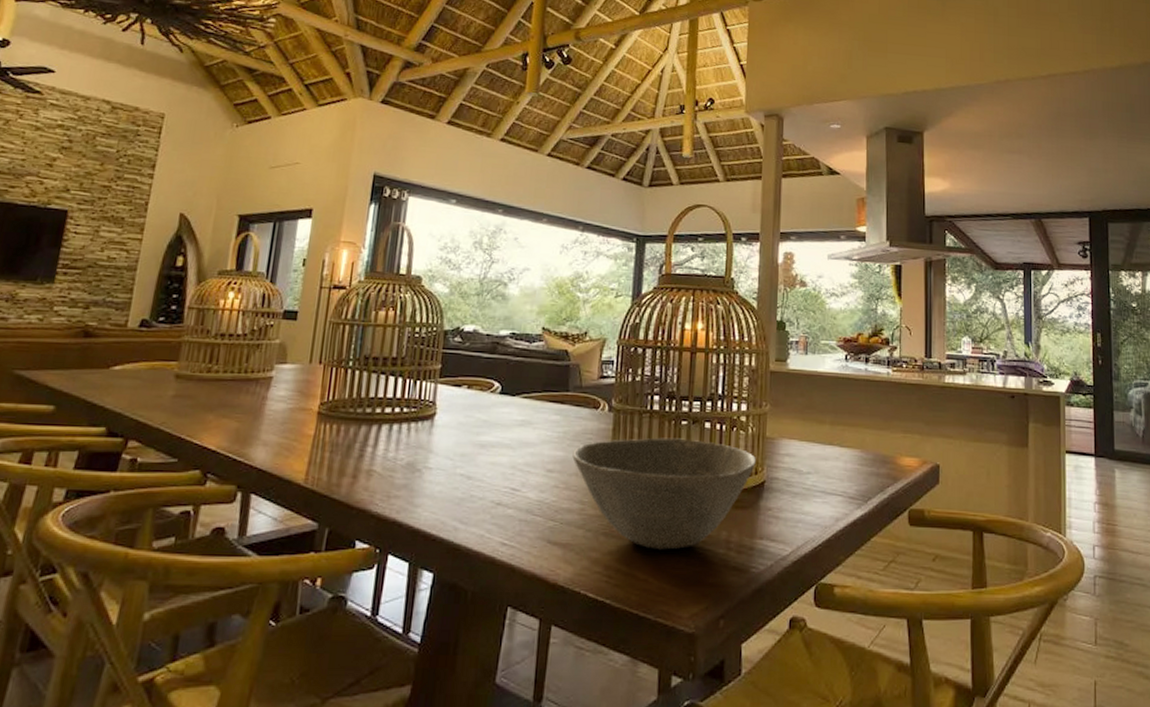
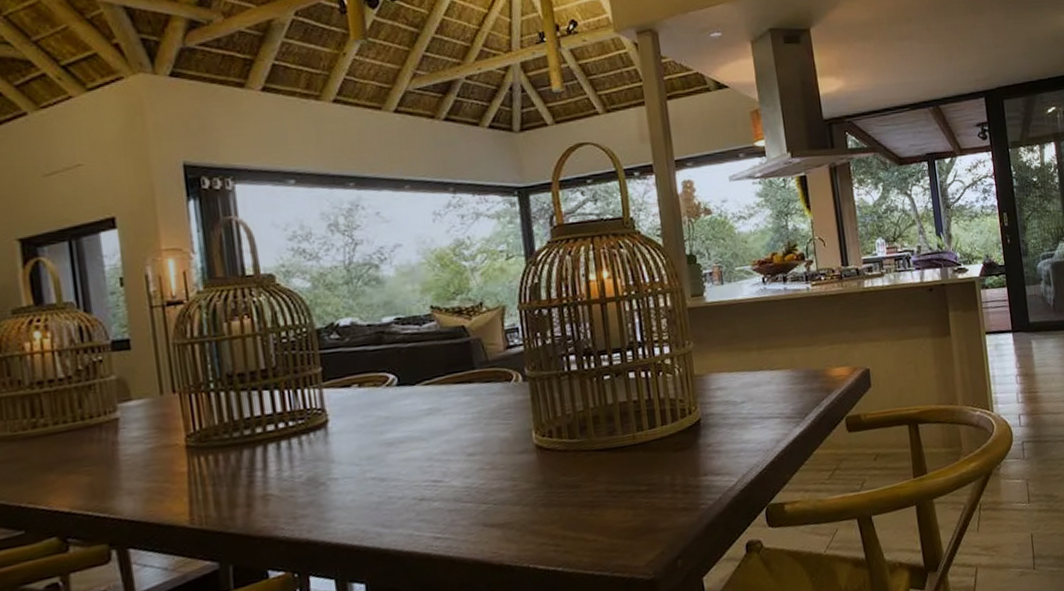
bowl: present [572,437,757,550] -> none [492,391,689,509]

